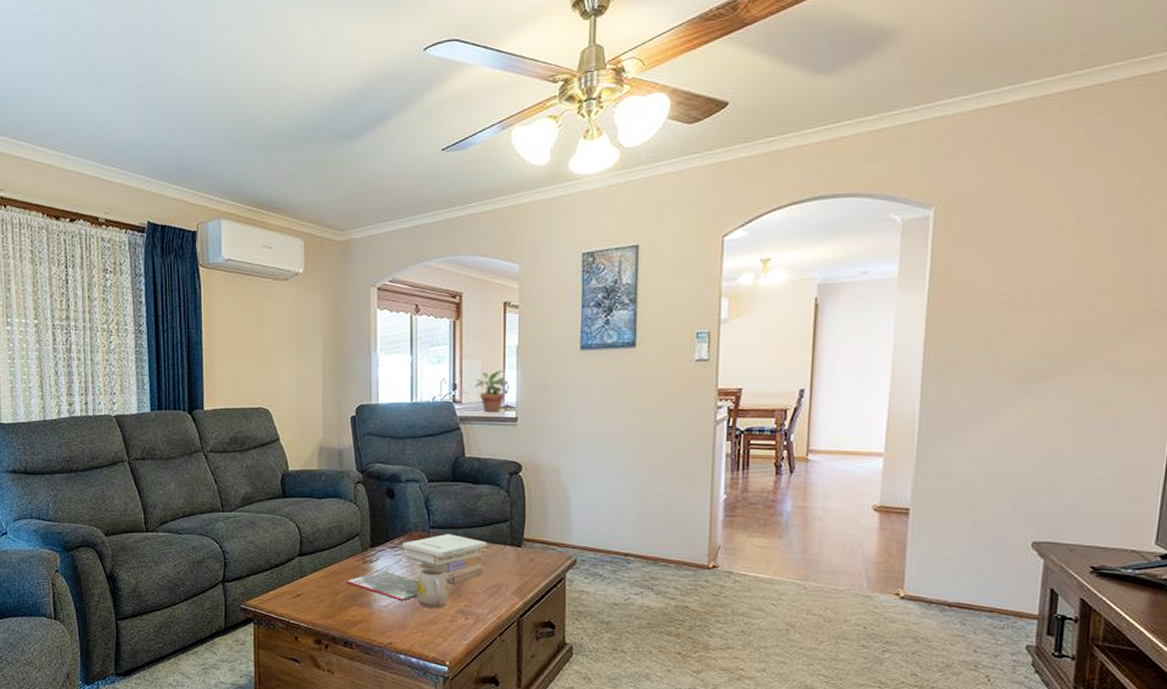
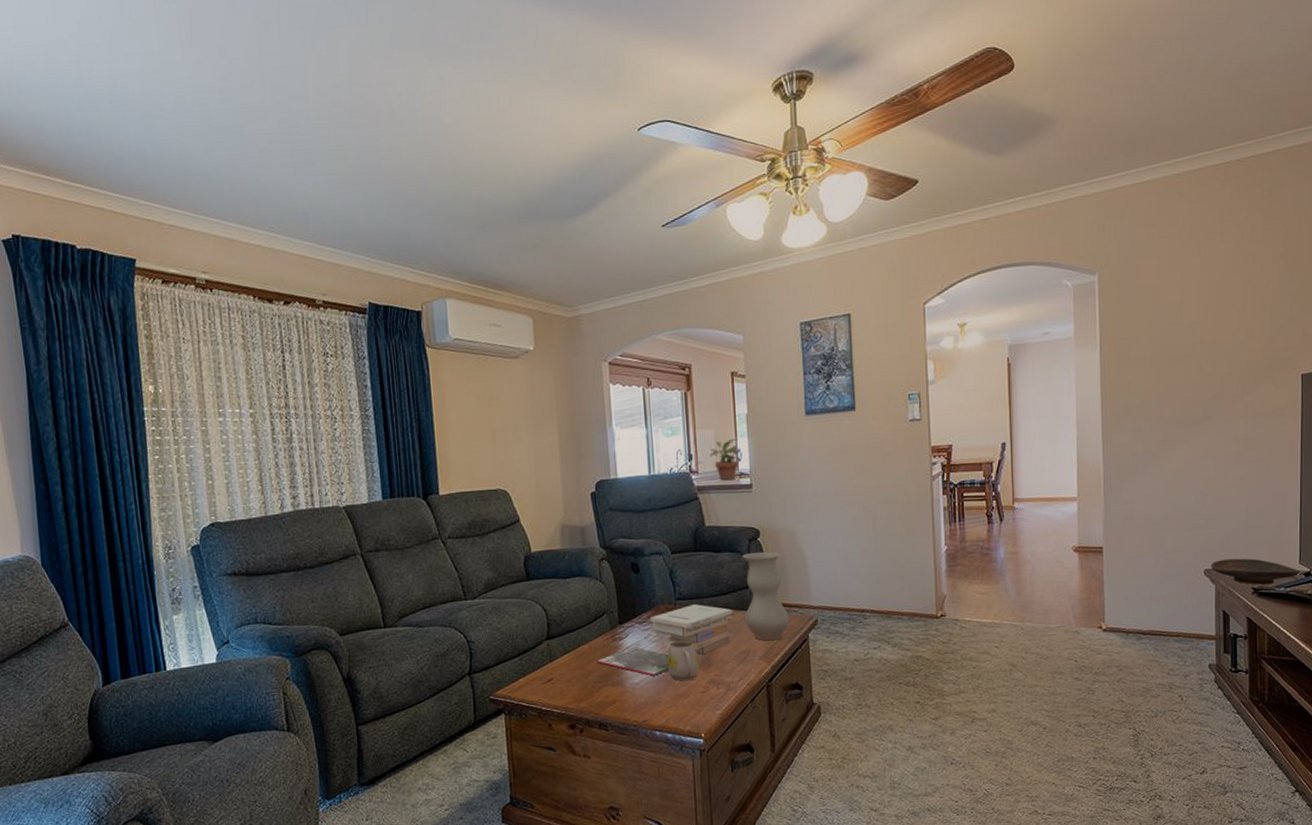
vase: none [499,486,547,577] -> present [742,551,790,641]
decorative bowl: none [1040,533,1155,564] -> present [1210,558,1300,585]

